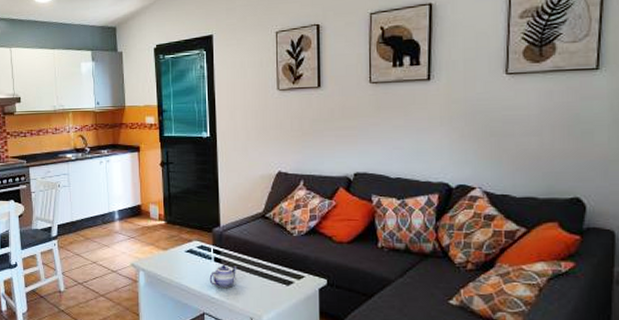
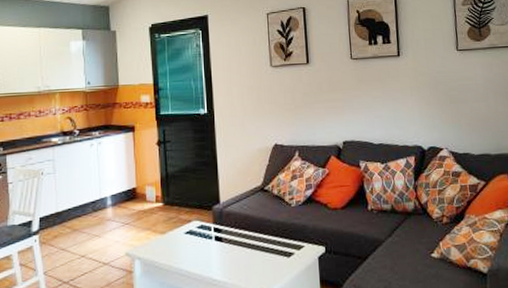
teapot: present [209,264,238,289] -> none [210,242,239,269]

